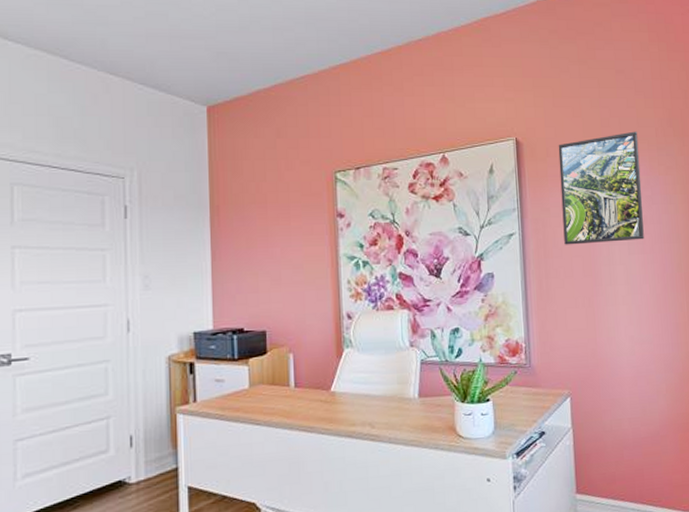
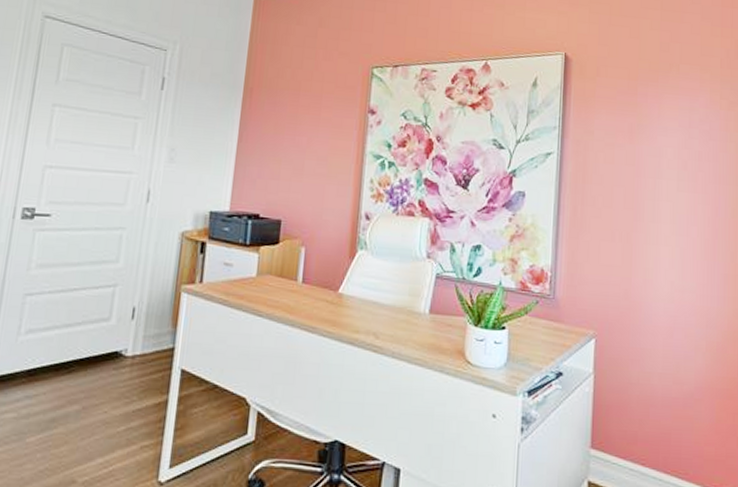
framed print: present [558,131,644,245] -> none [606,59,700,177]

